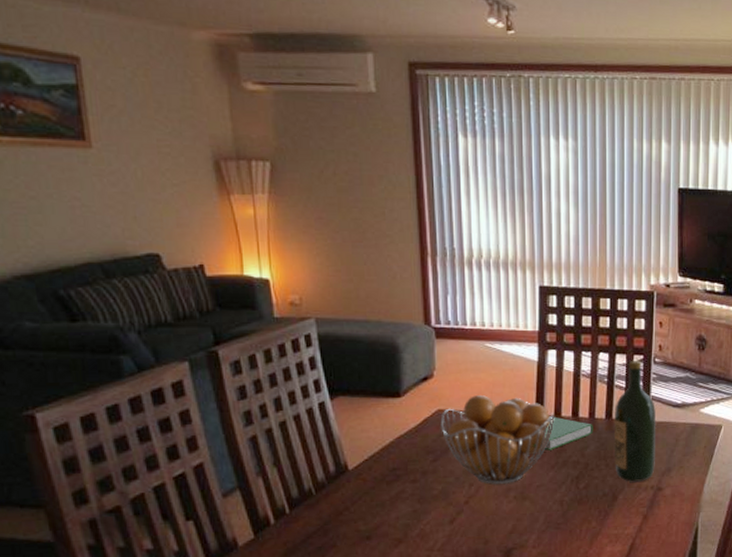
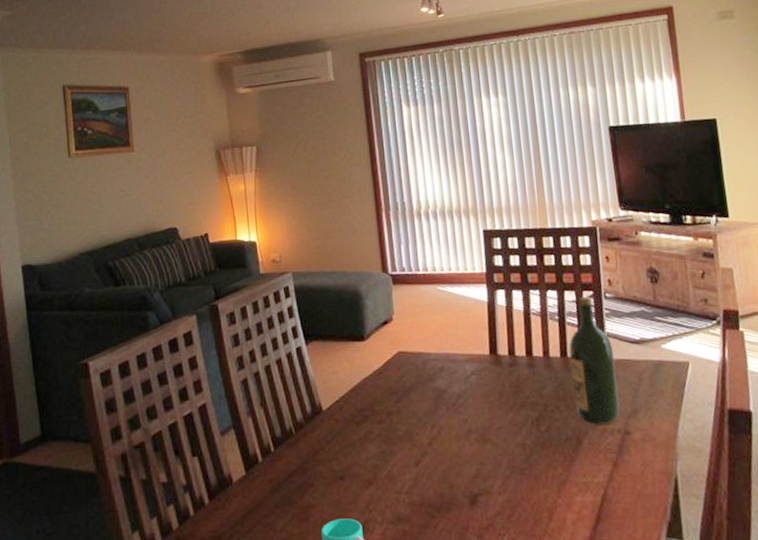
fruit basket: present [440,394,555,485] -> none [401,336,509,426]
hardcover book: present [542,416,593,450] -> none [498,356,549,391]

